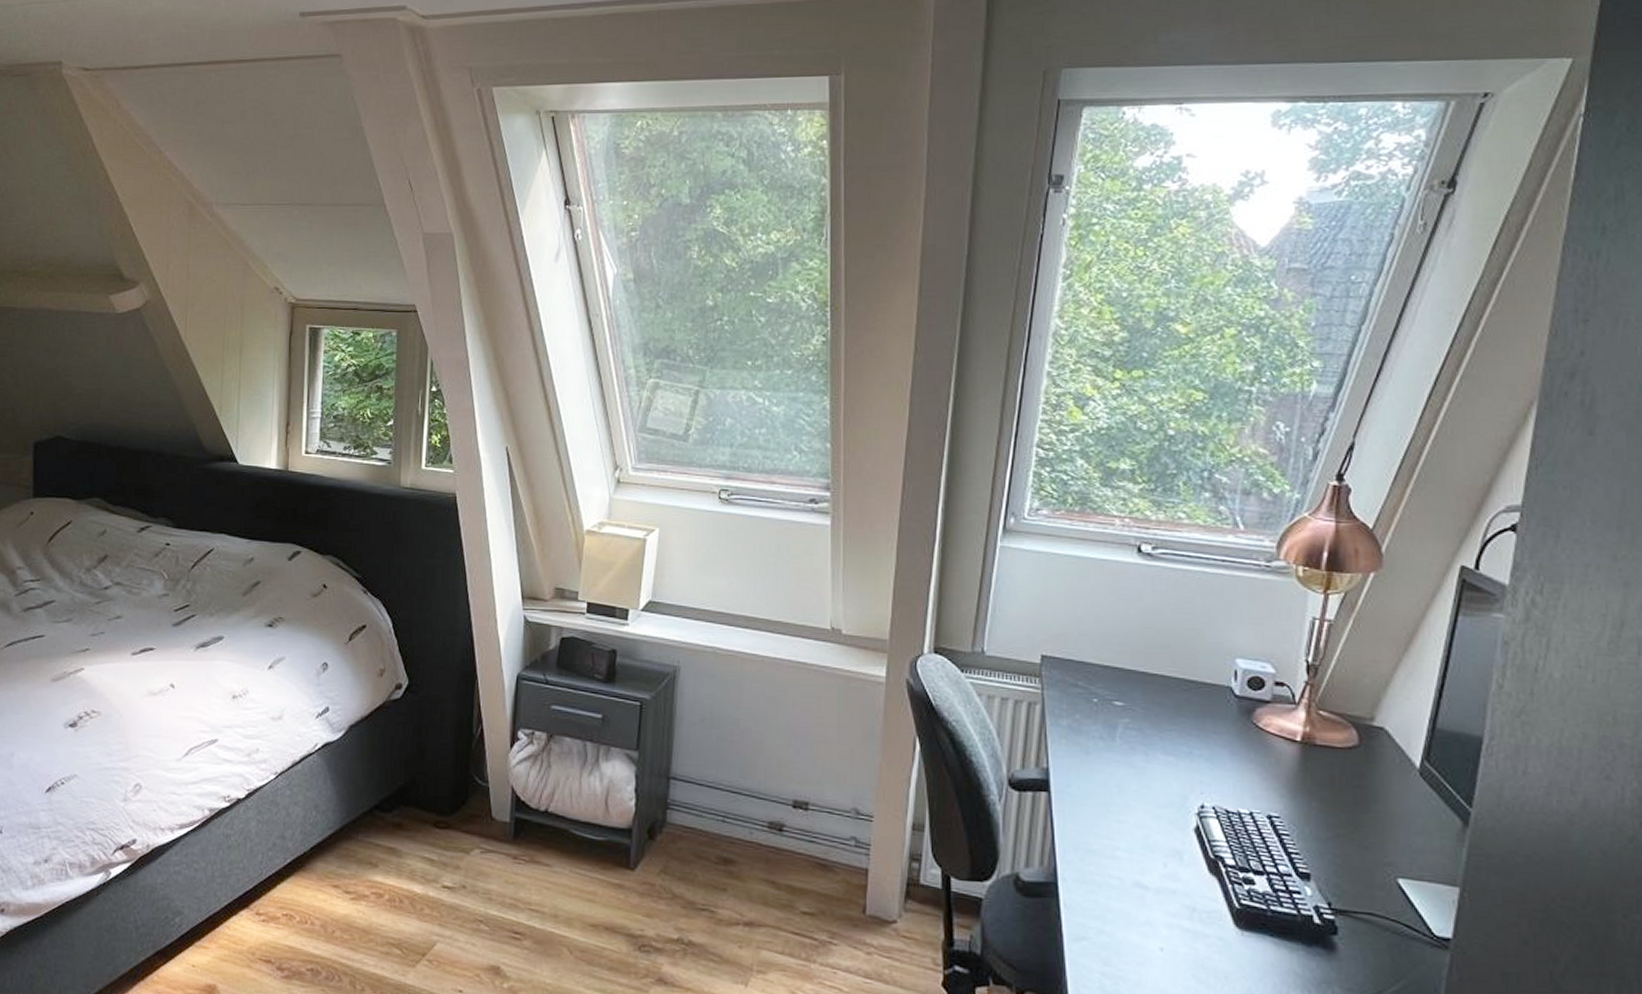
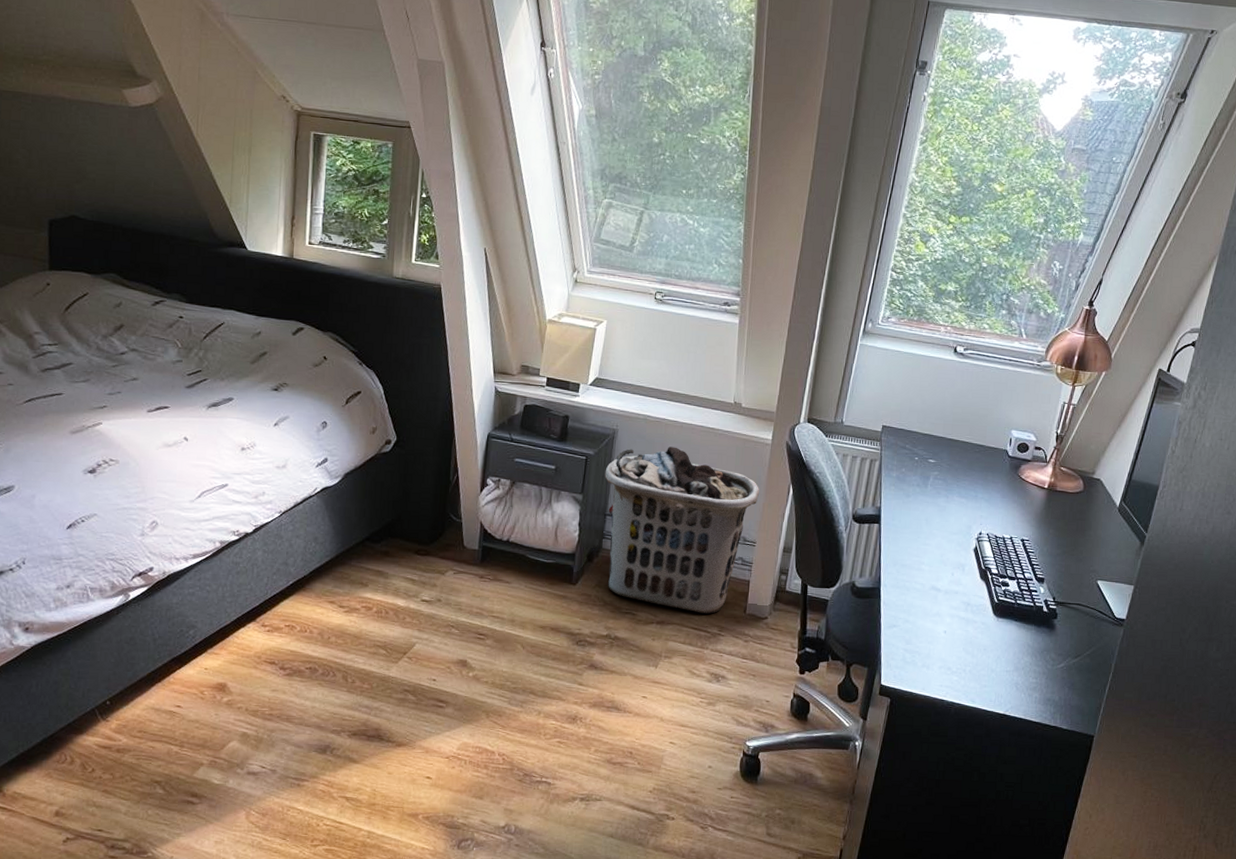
clothes hamper: none [665,688,875,914] -> present [604,446,760,614]

